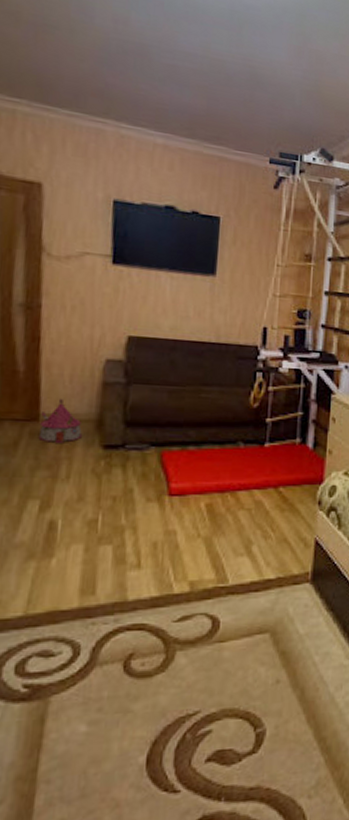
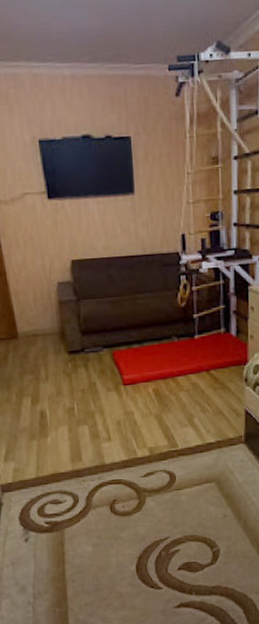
toy house: present [38,398,83,443] -> none [19,318,52,354]

